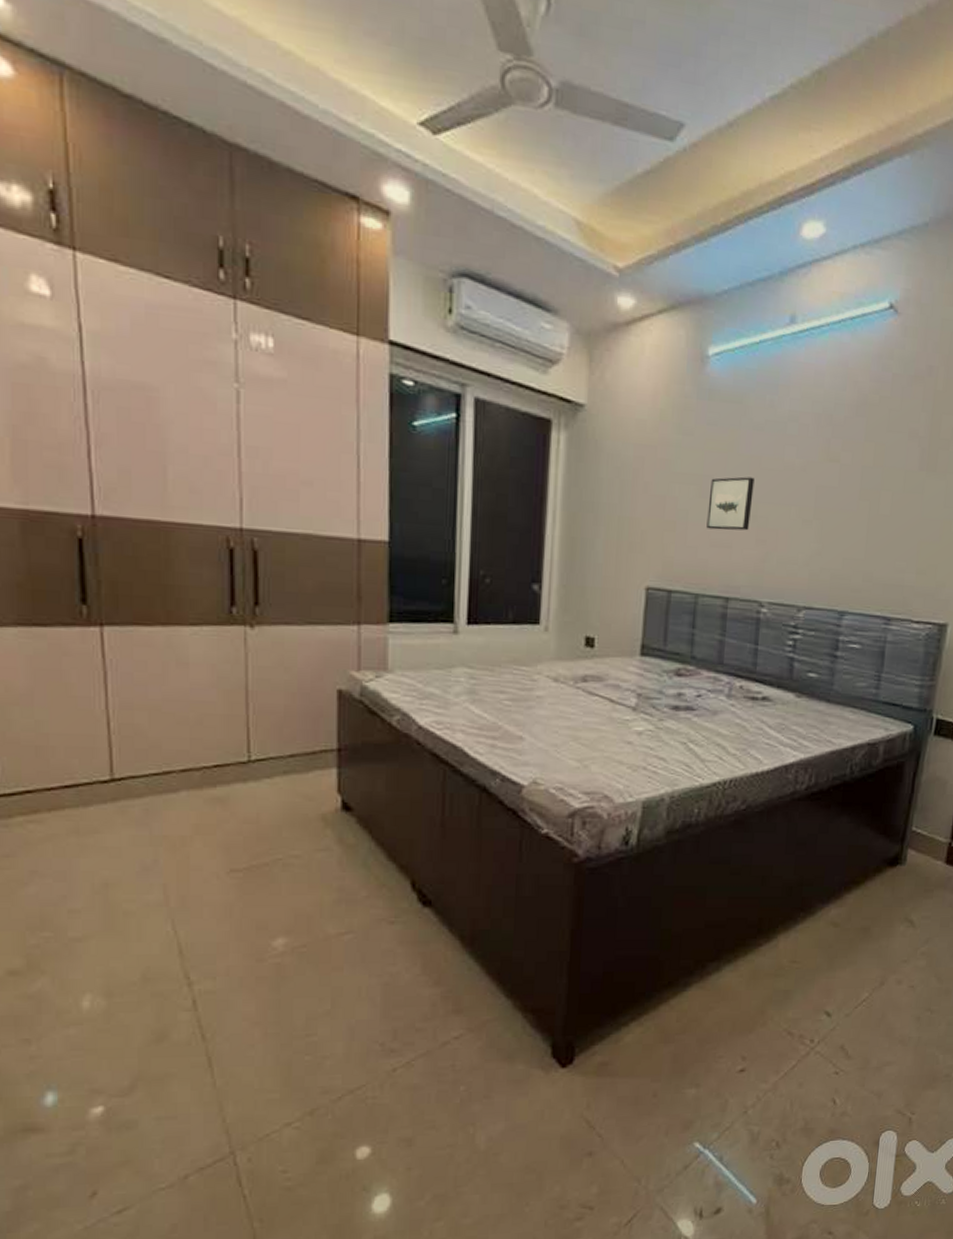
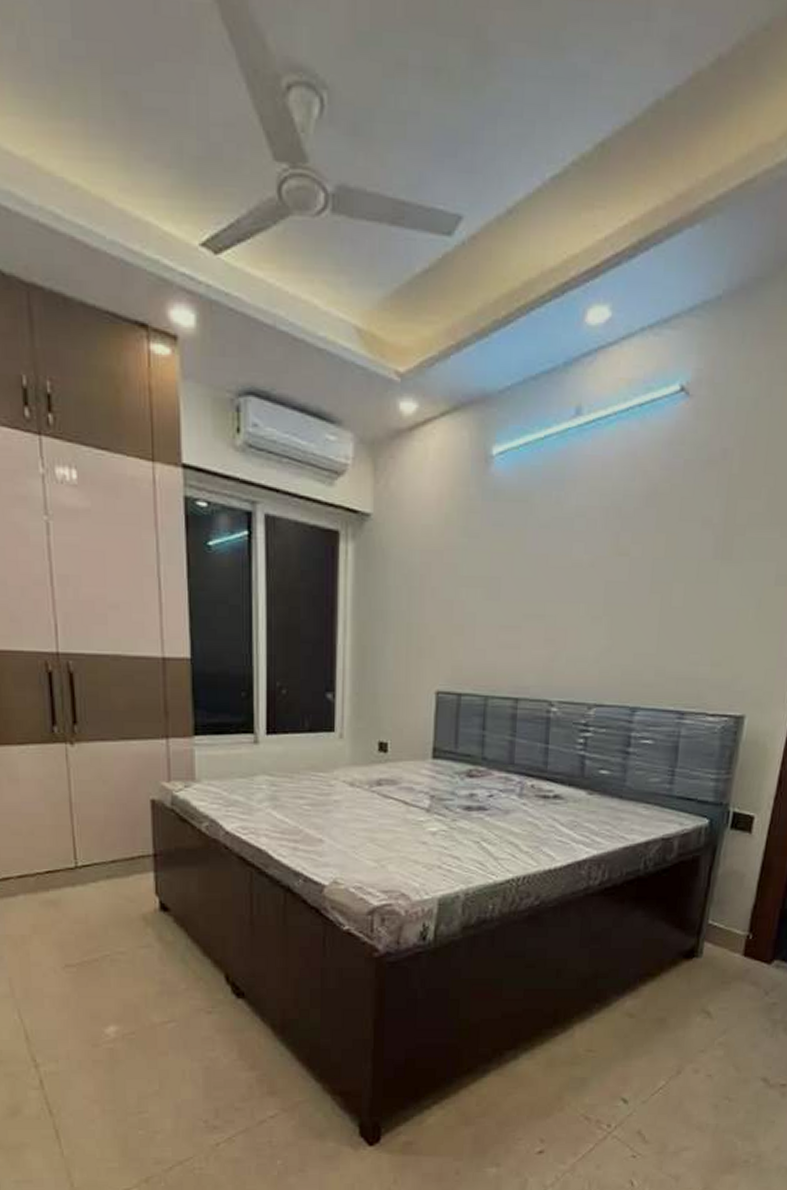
wall art: present [706,476,755,531] -> none [494,576,542,632]

